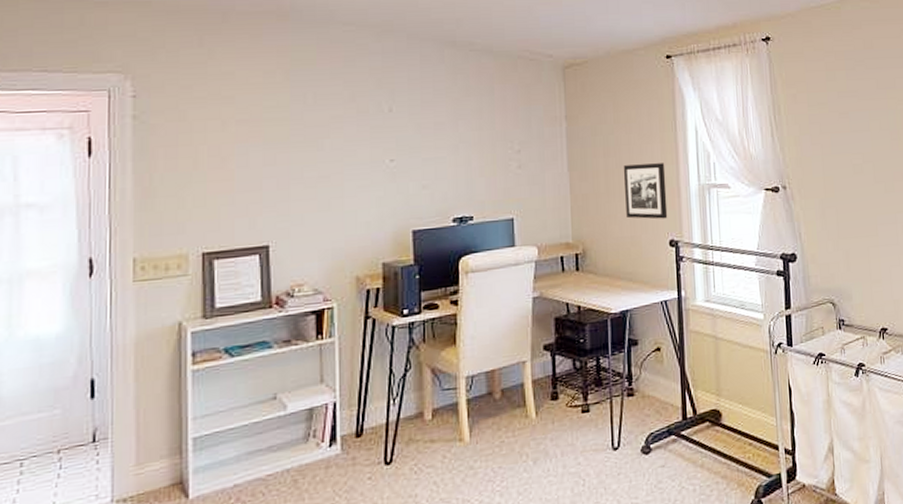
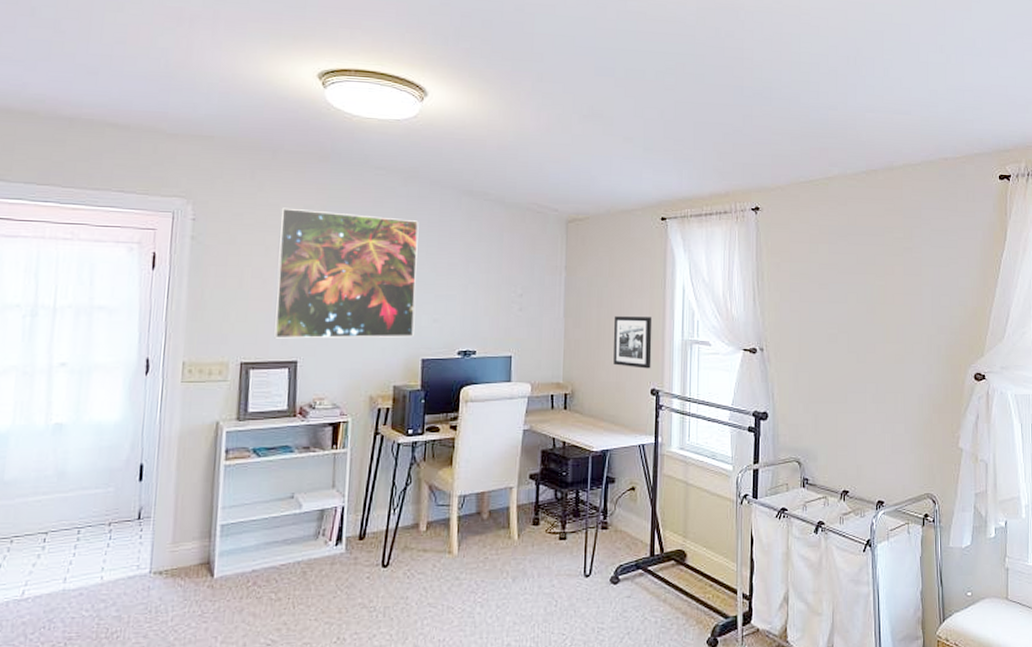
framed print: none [237,75,402,223] -> present [274,207,419,339]

